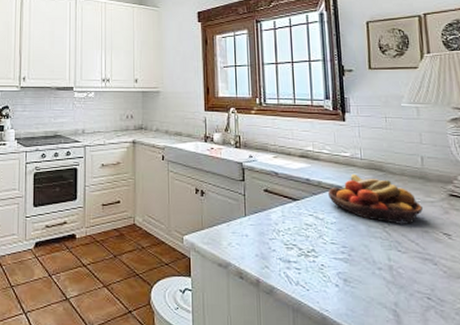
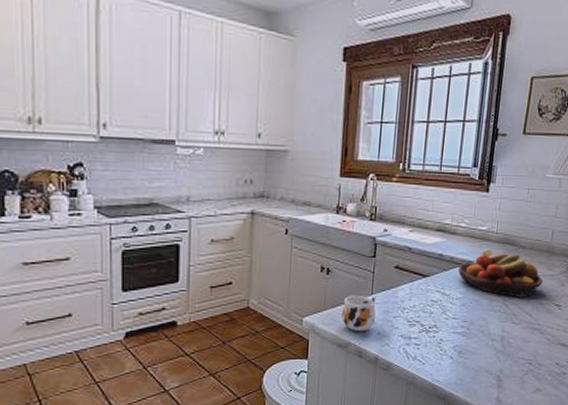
mug: none [218,216,252,252] -> present [340,295,376,331]

